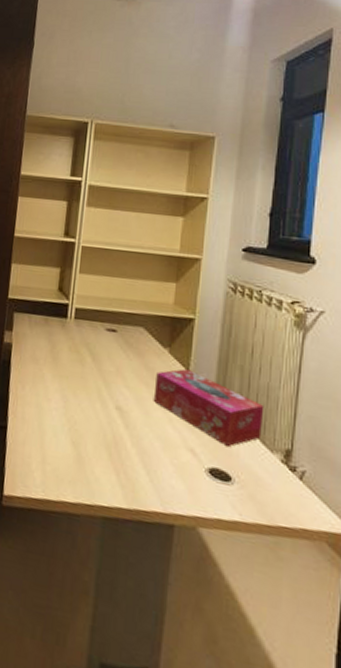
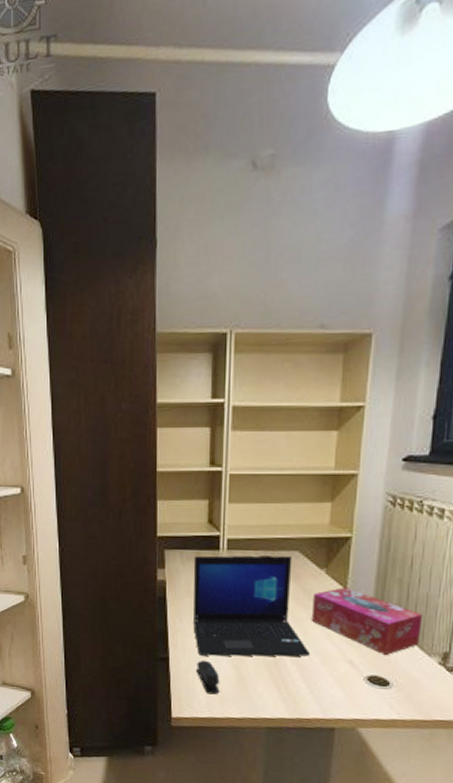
stapler: none [34,432,58,473] -> present [197,660,220,695]
laptop: none [35,322,152,440] -> present [193,555,311,657]

